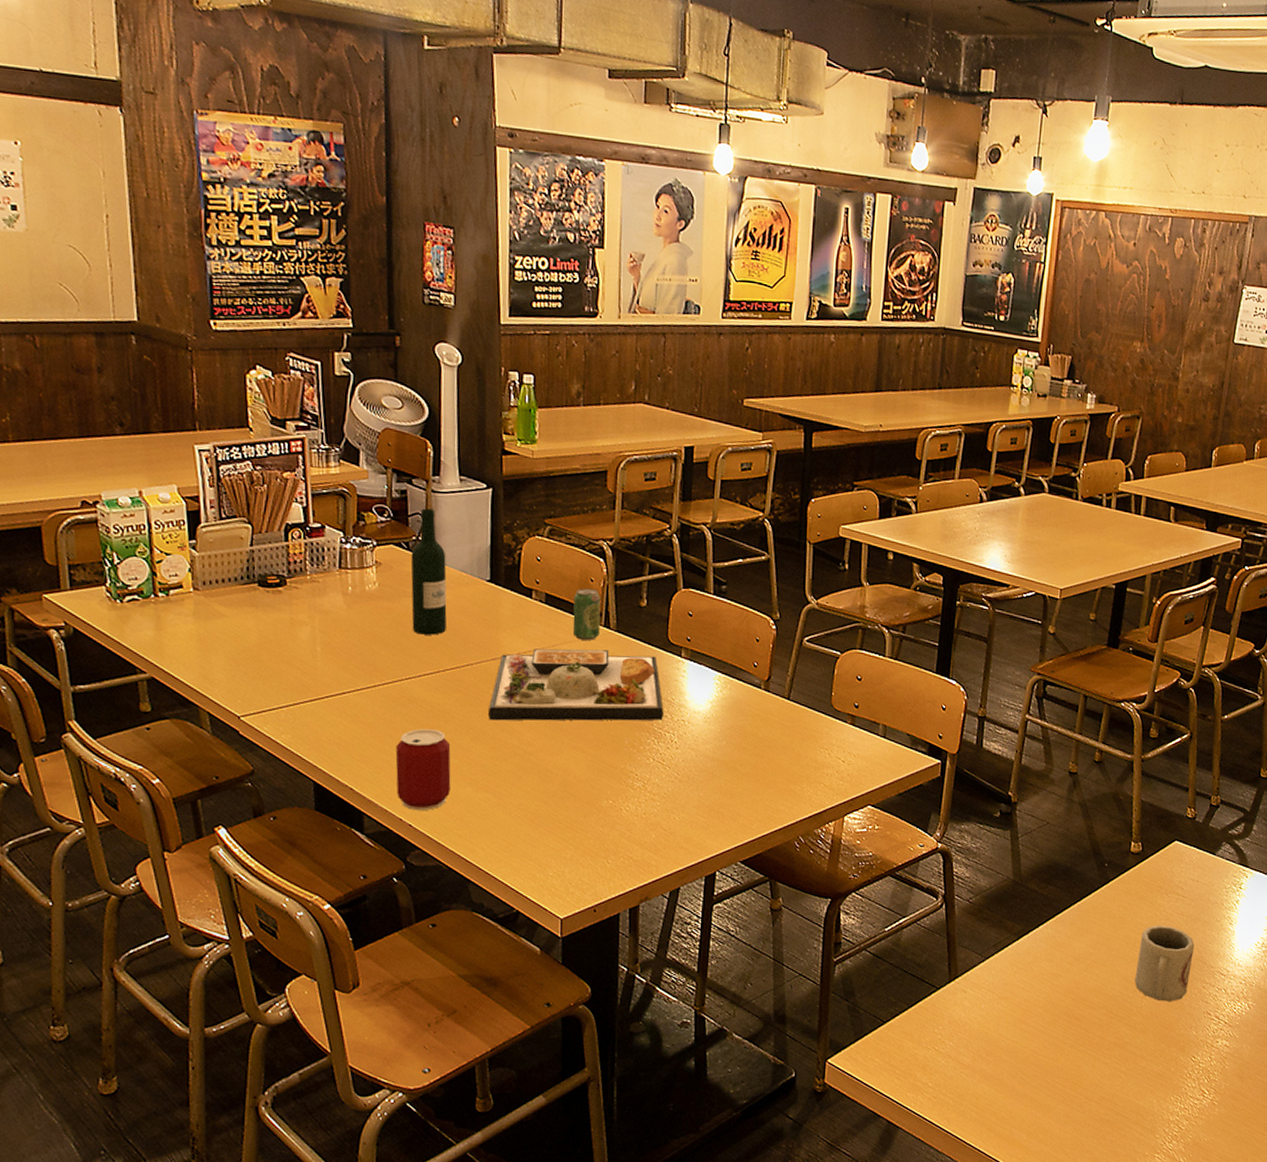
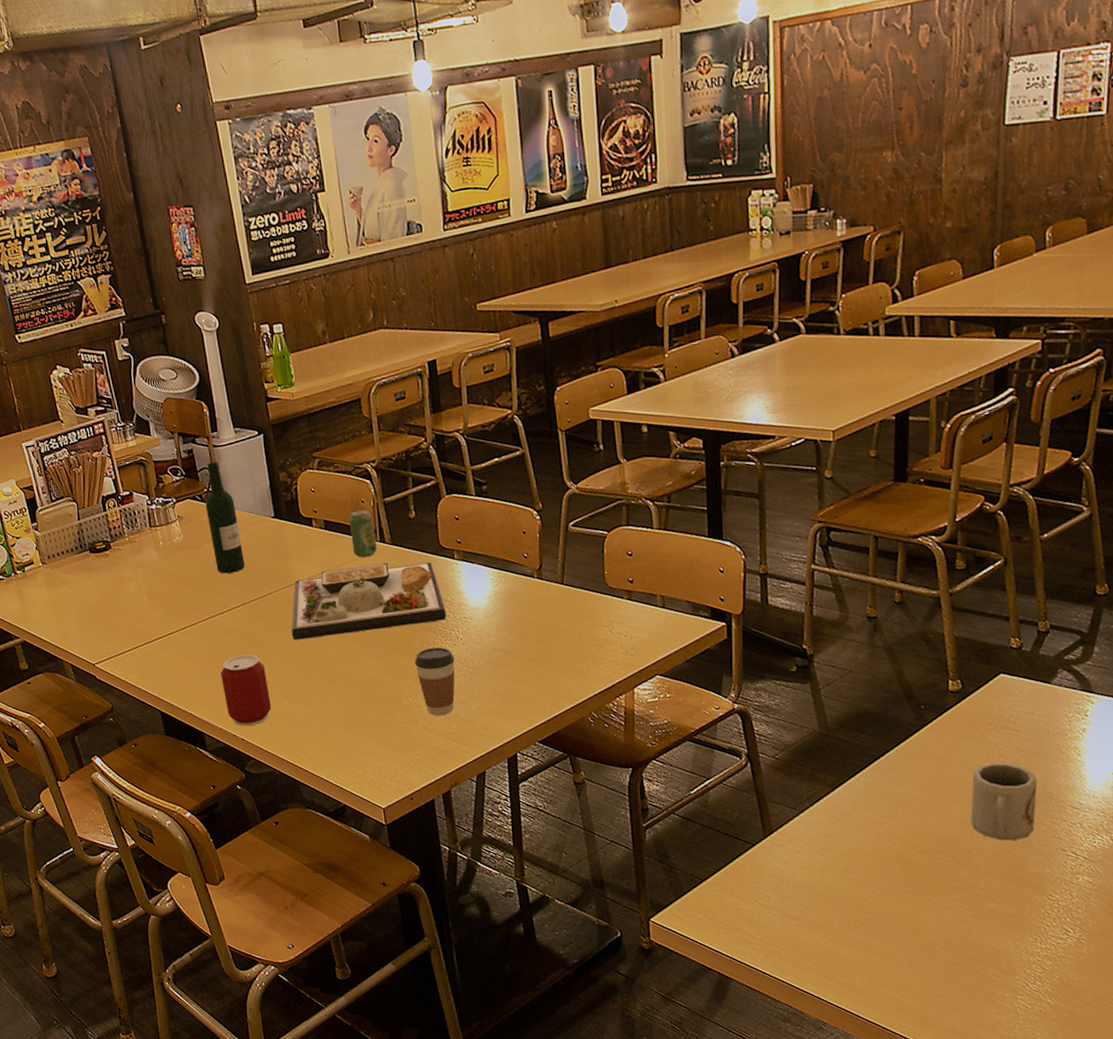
coffee cup: none [622,747,665,823] -> present [415,647,456,716]

